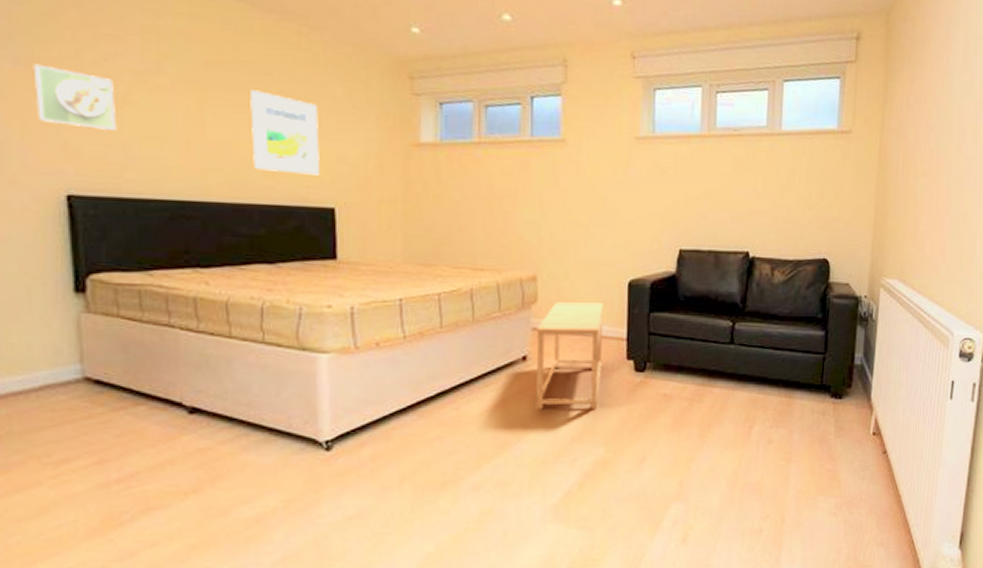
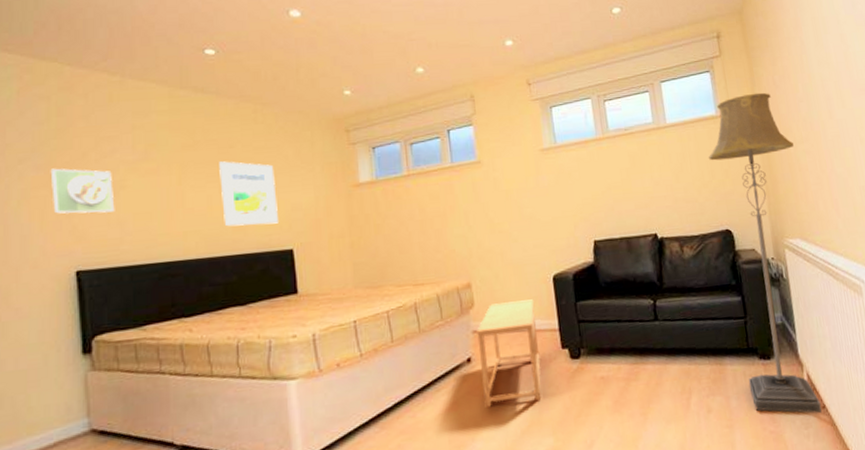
floor lamp: none [814,111,914,458] -> present [708,92,822,414]

